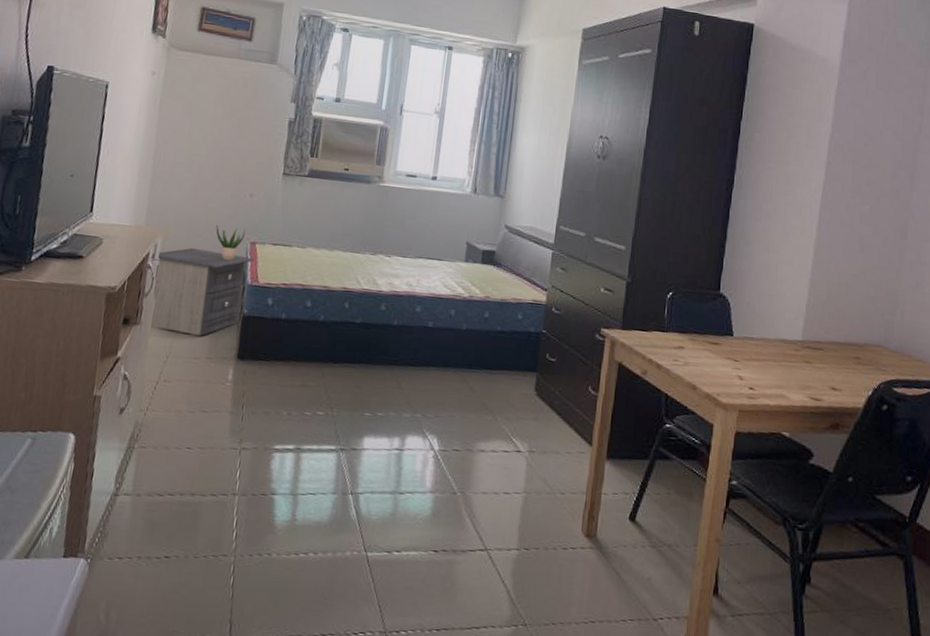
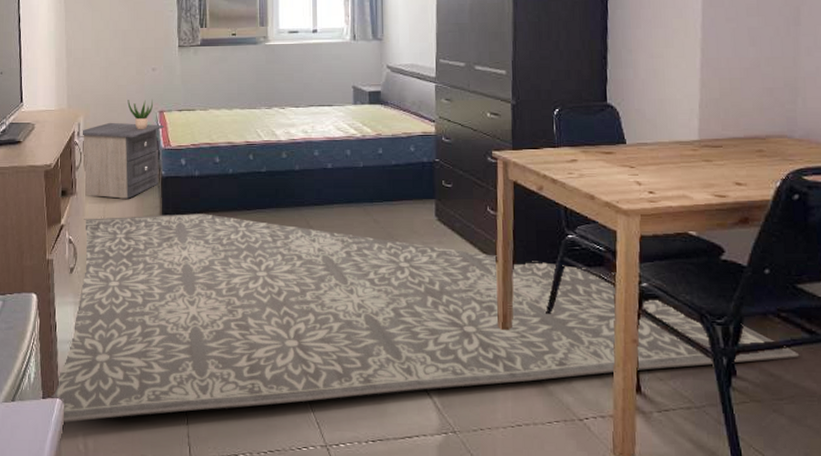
rug: none [75,353,871,588] -> present [51,214,800,423]

